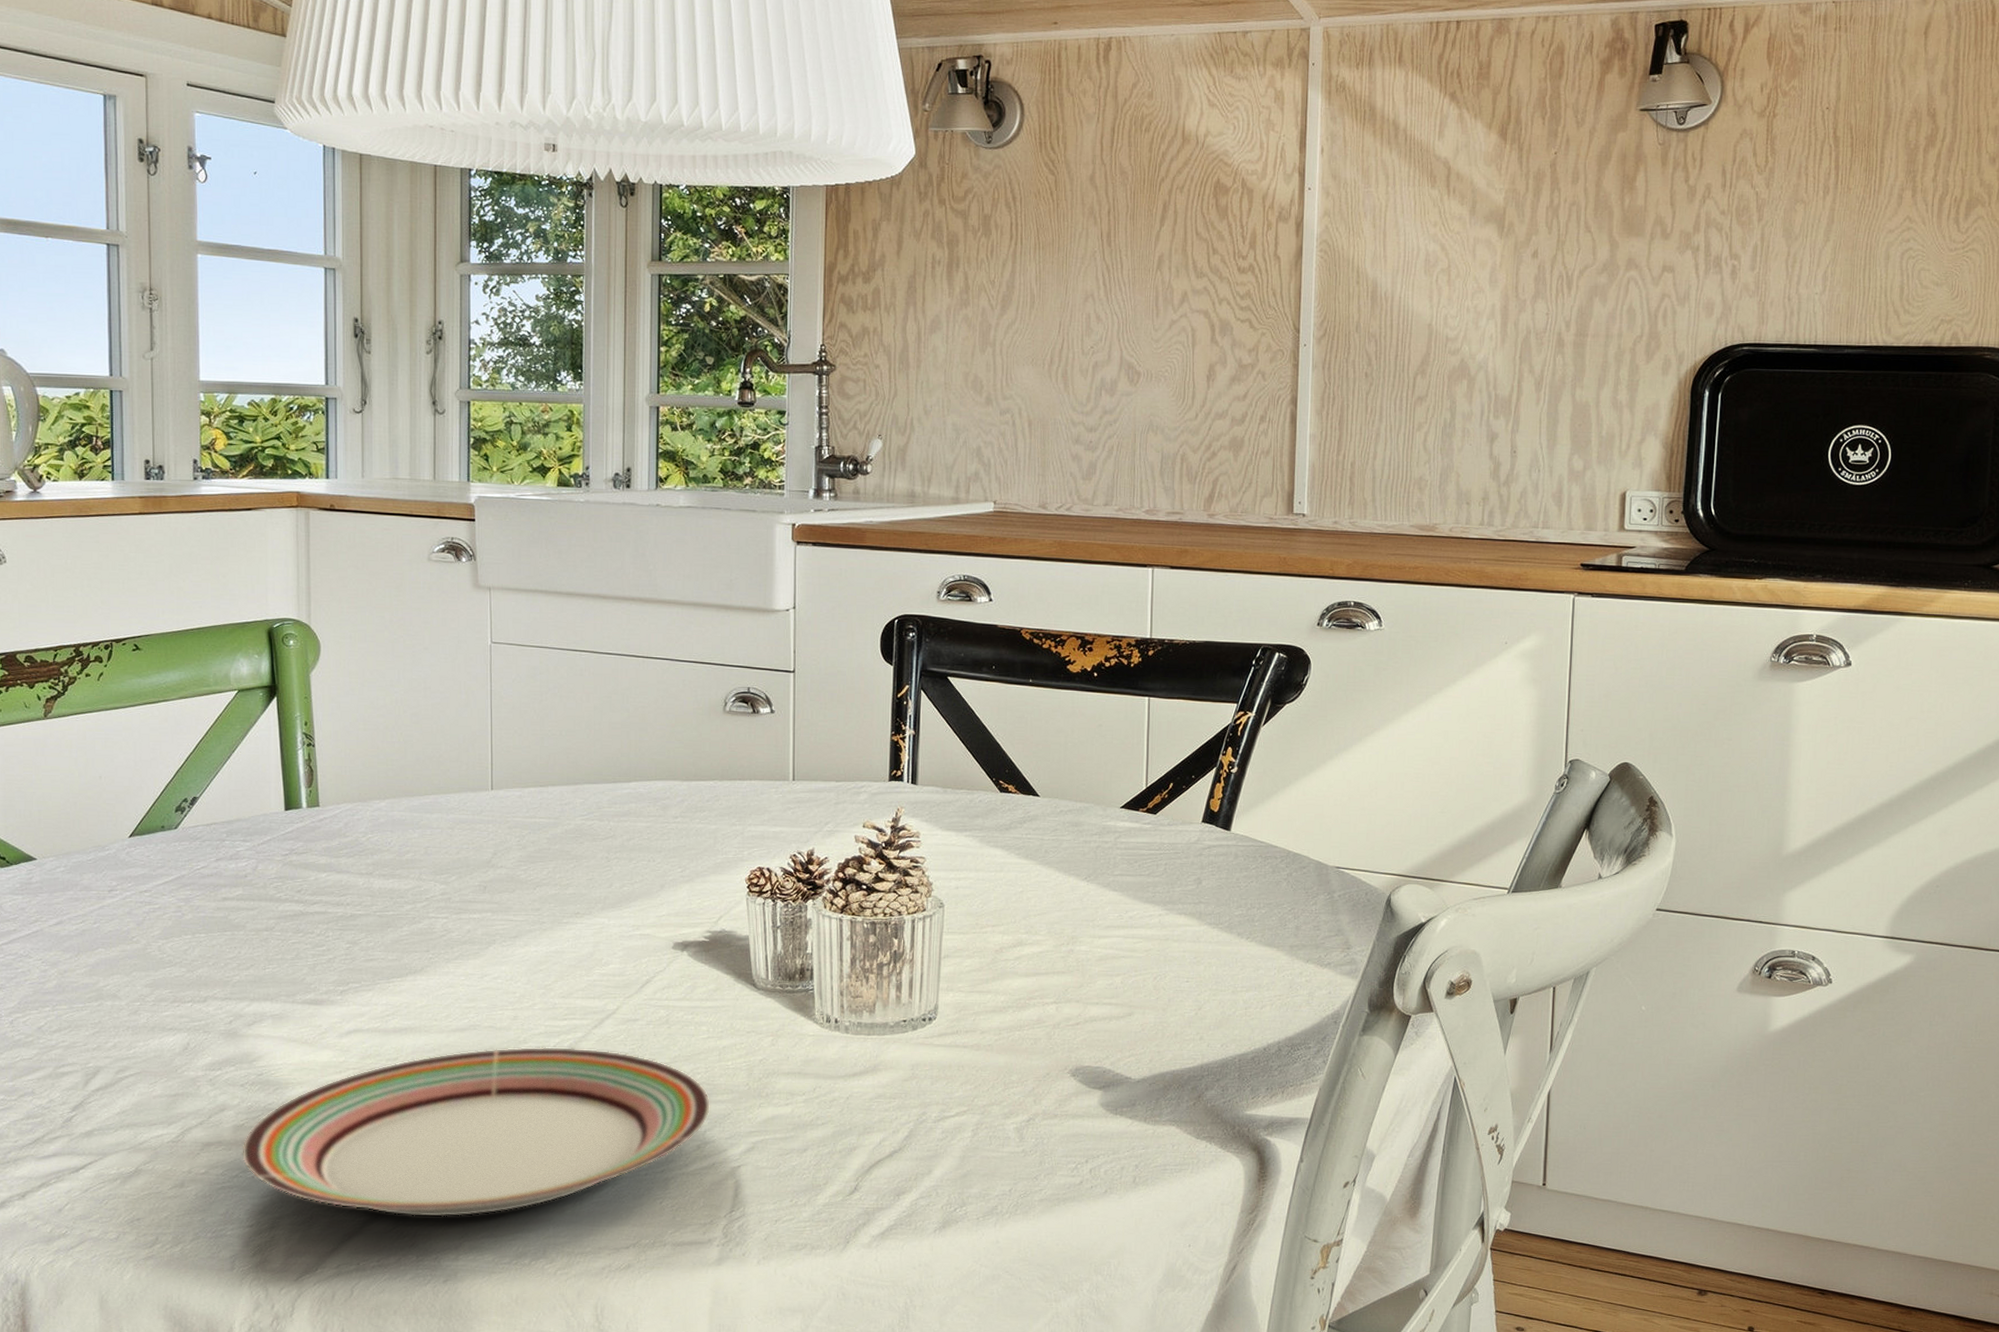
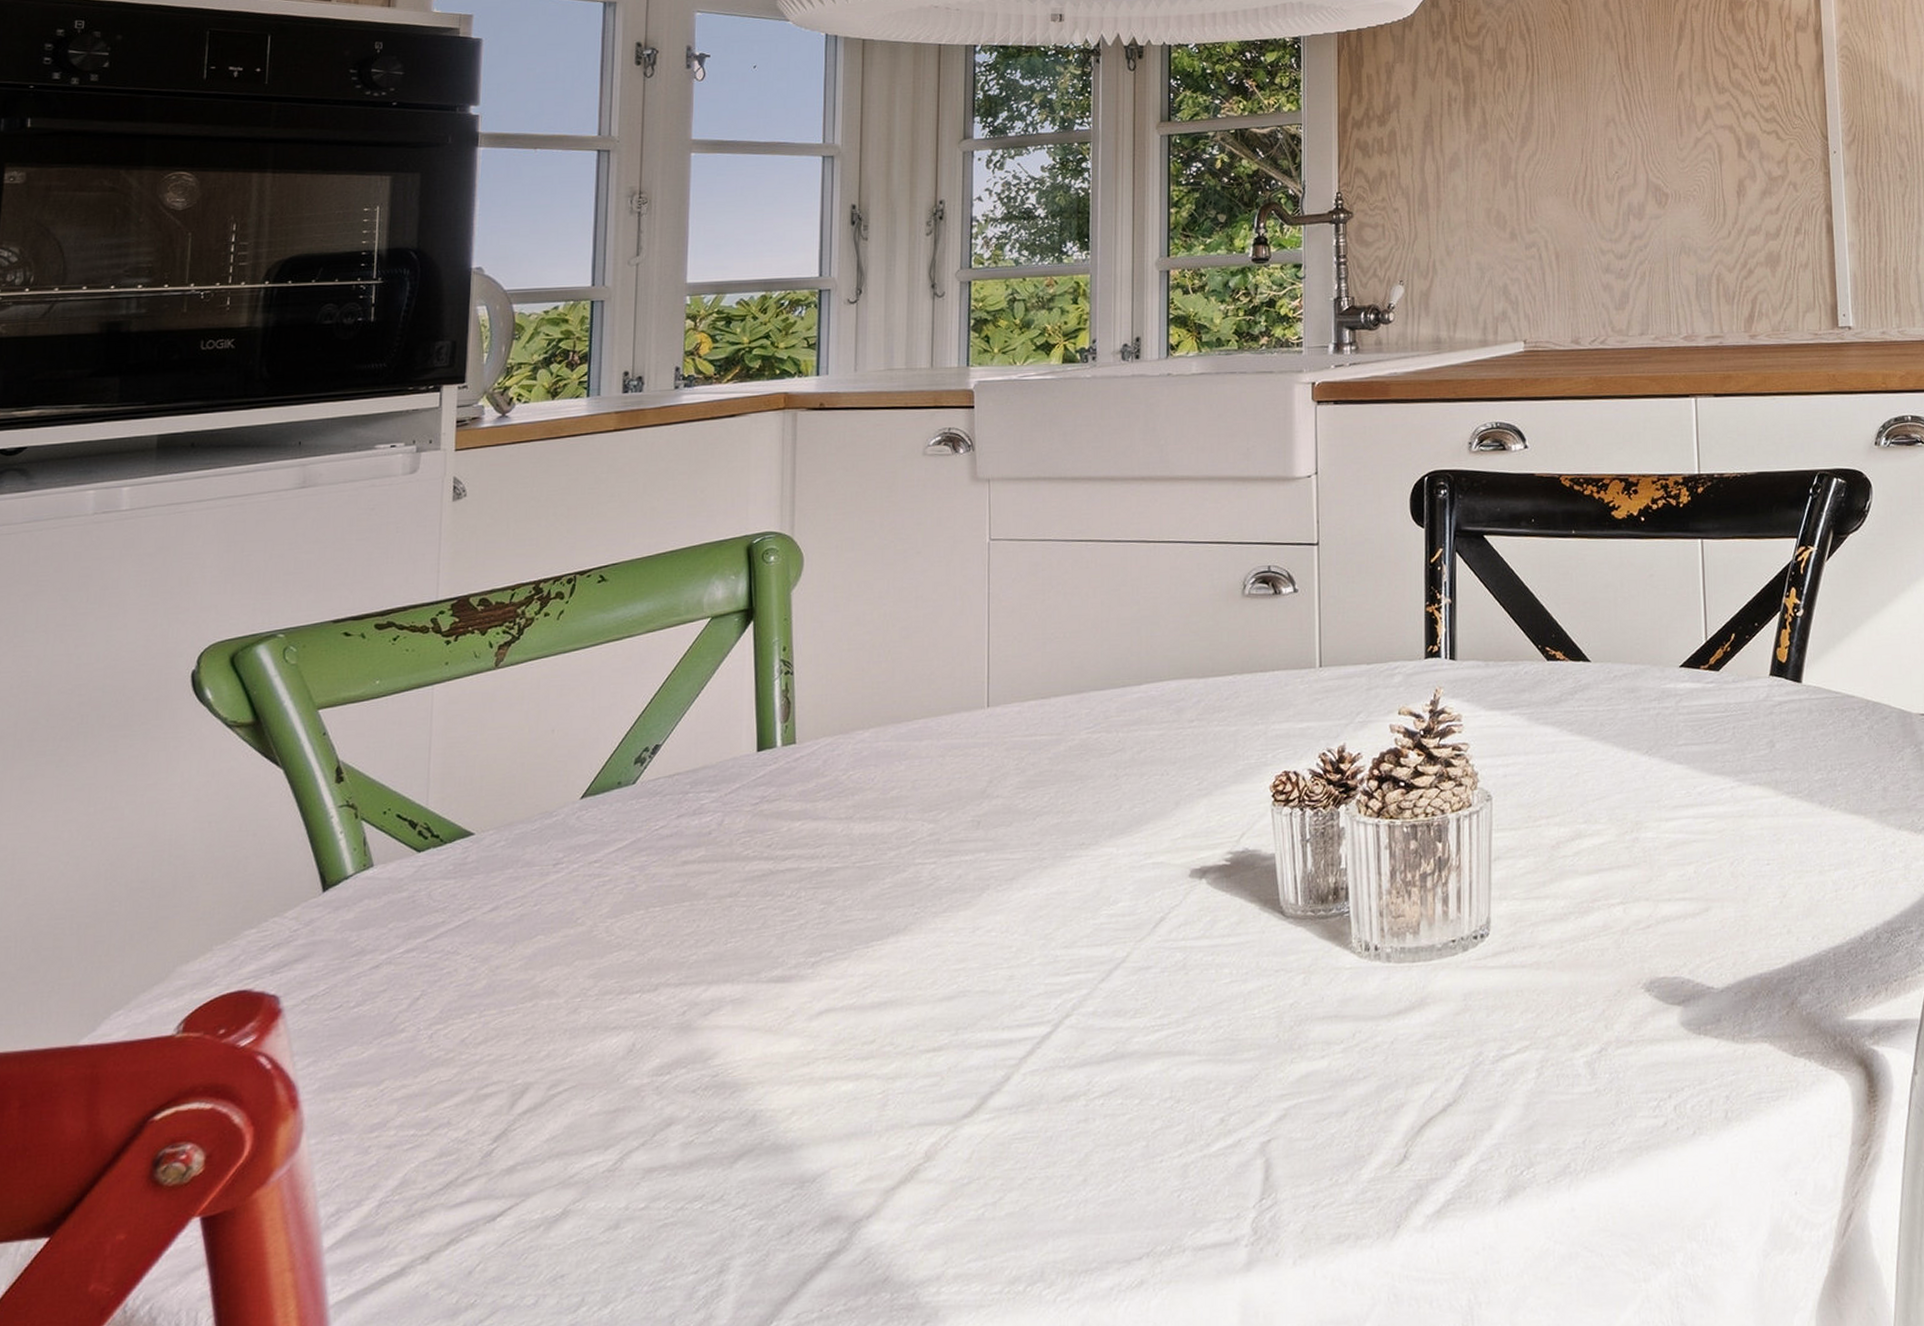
plate: present [241,1046,711,1218] -> none [688,1007,1236,1242]

